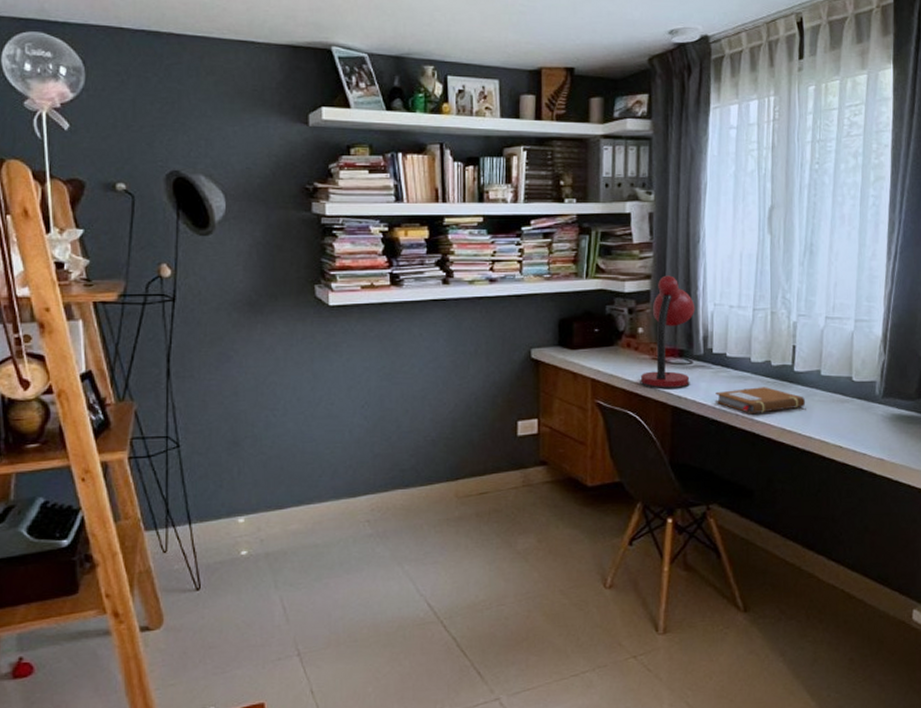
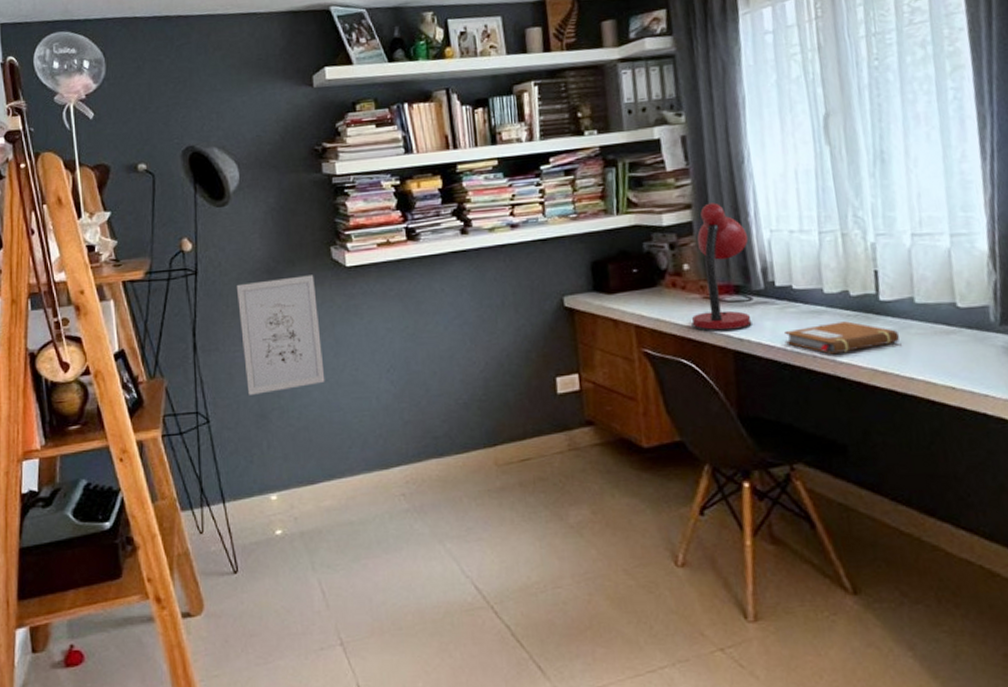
wall art: none [216,311,300,423] -> present [237,275,325,395]

